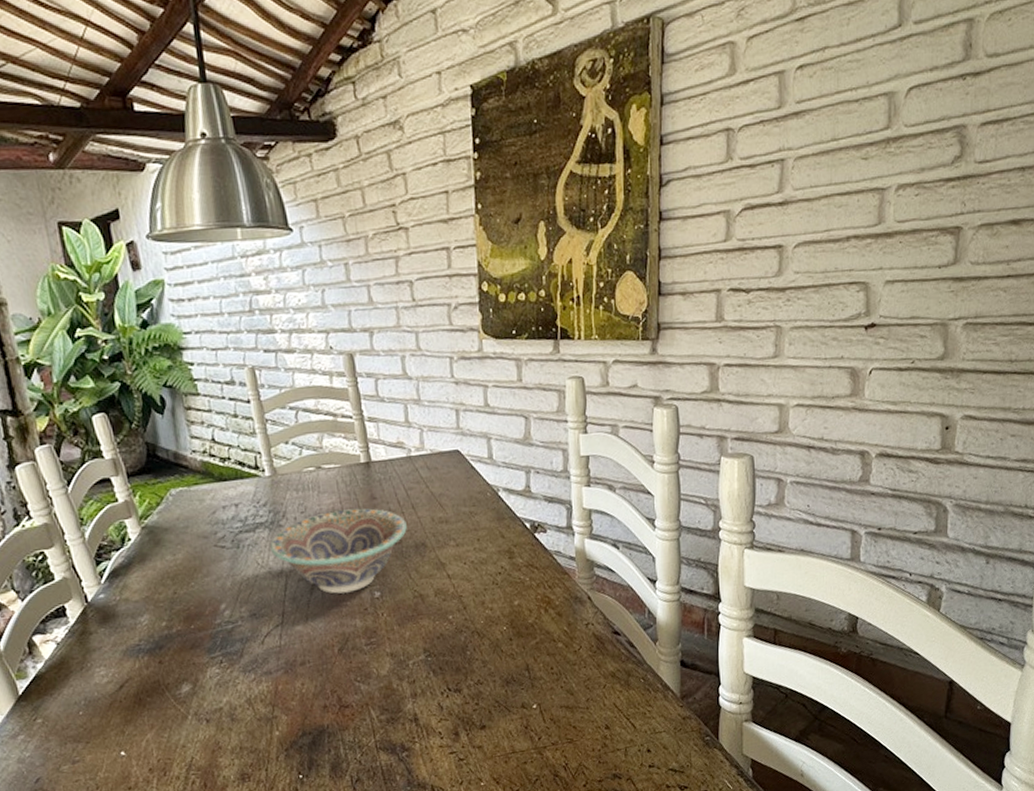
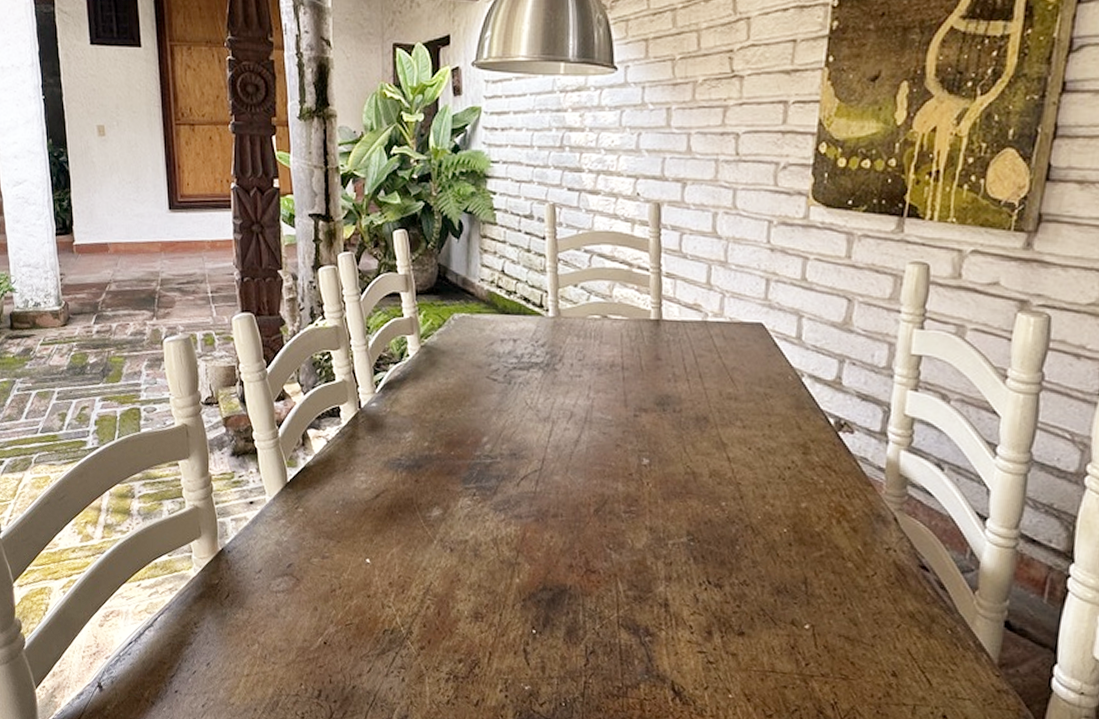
decorative bowl: present [270,508,407,594] -> none [541,364,690,453]

